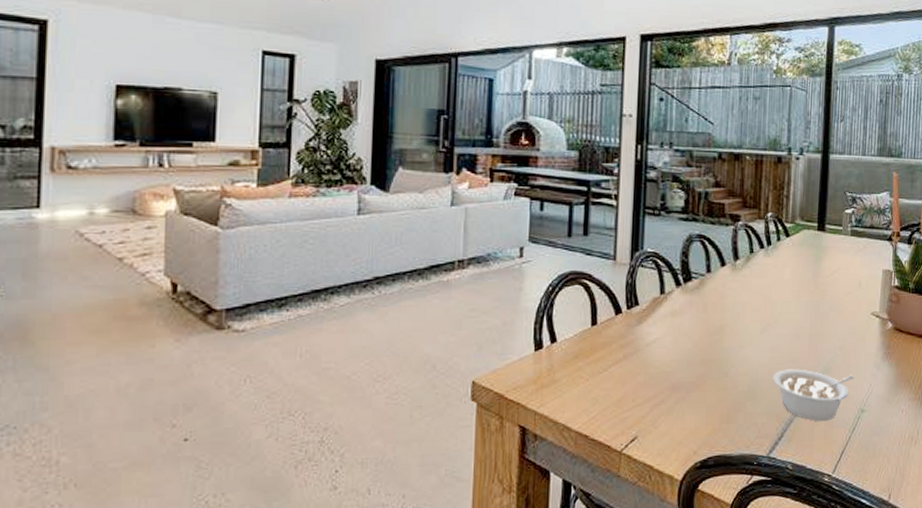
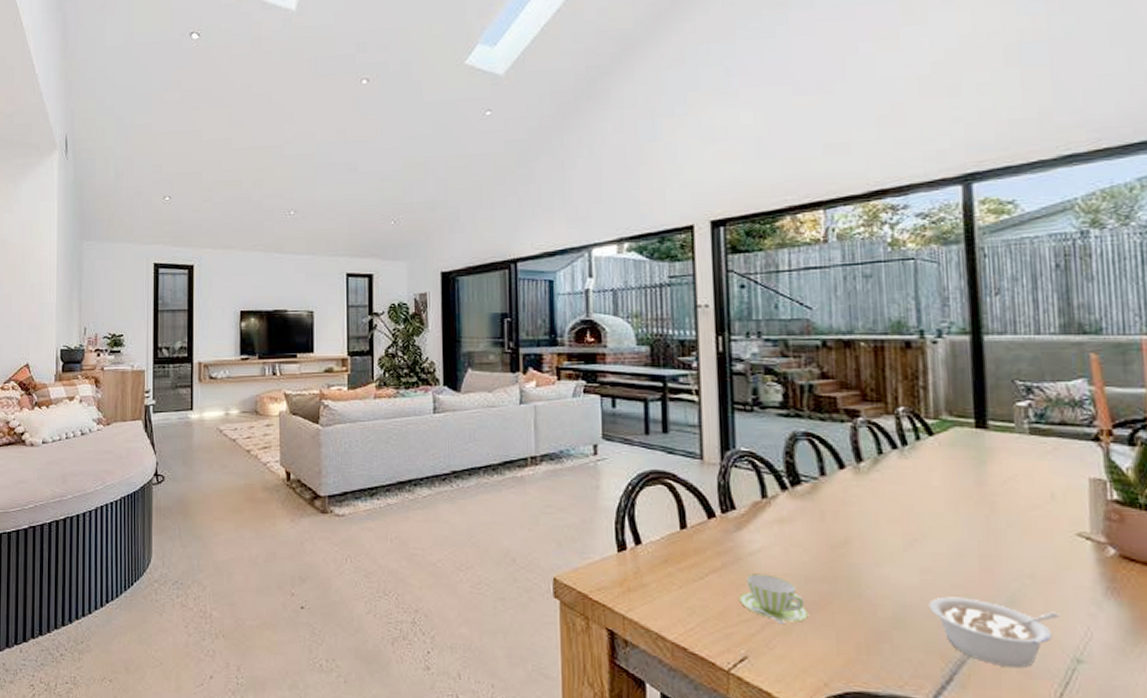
cup: none [635,362,687,405] -> present [739,573,808,625]

